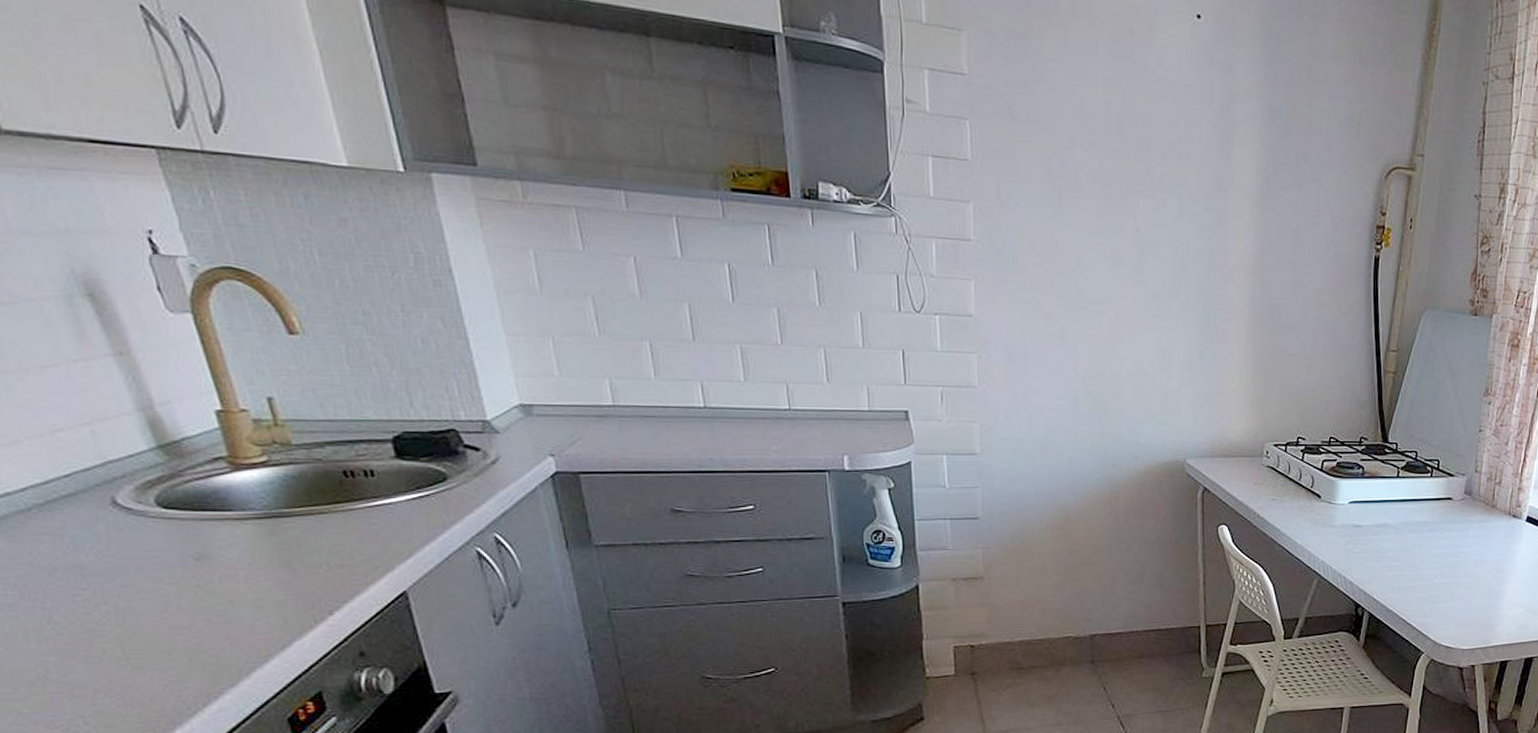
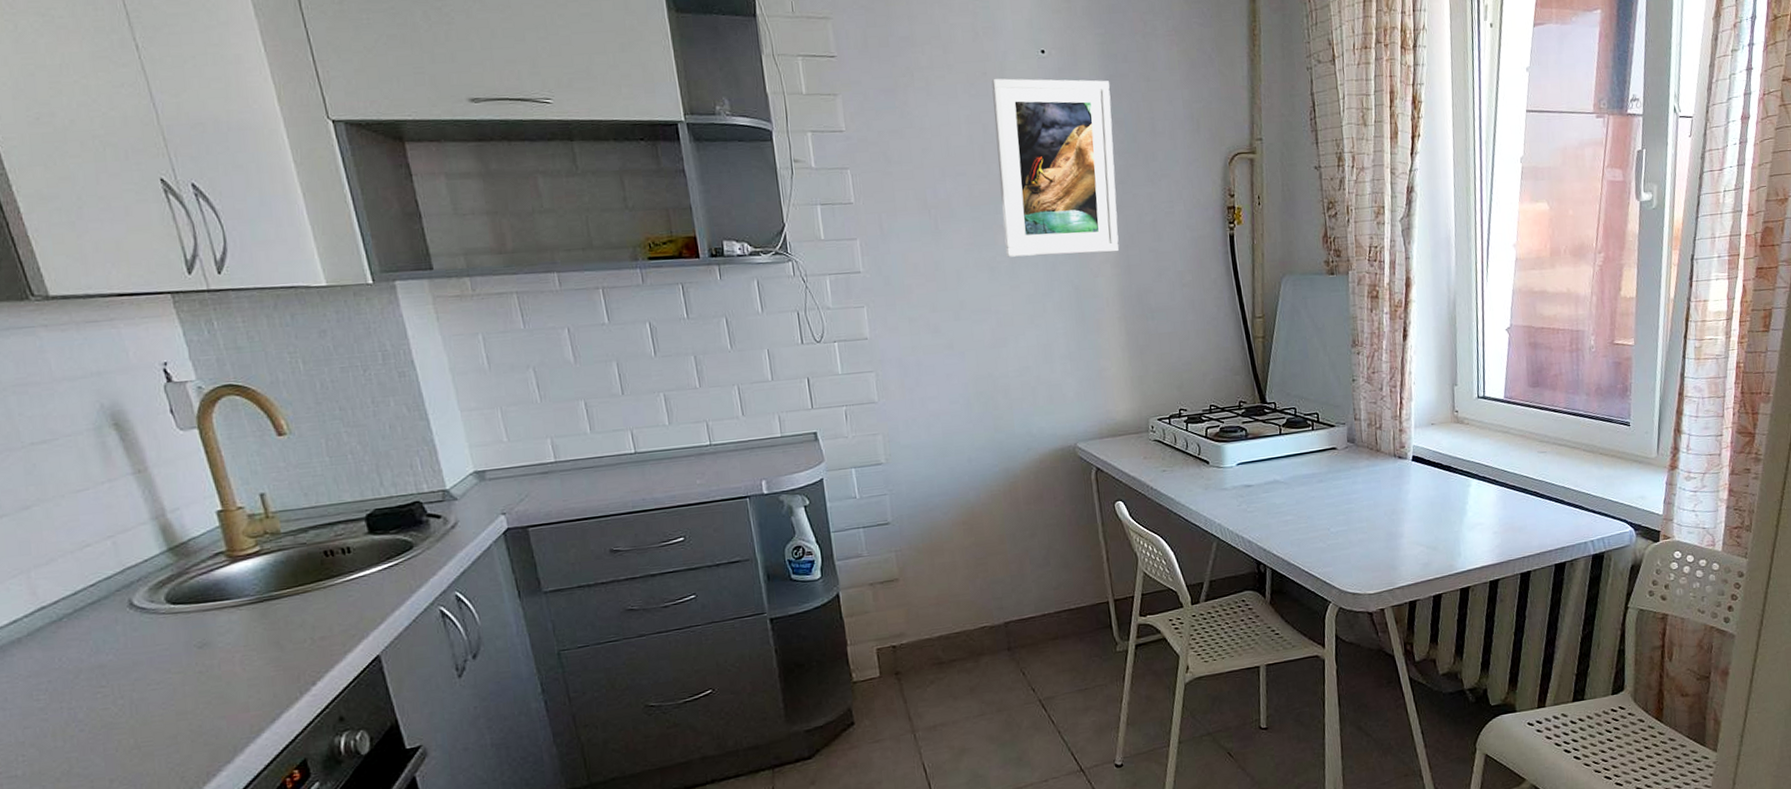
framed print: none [1133,39,1267,258] -> present [991,78,1119,257]

